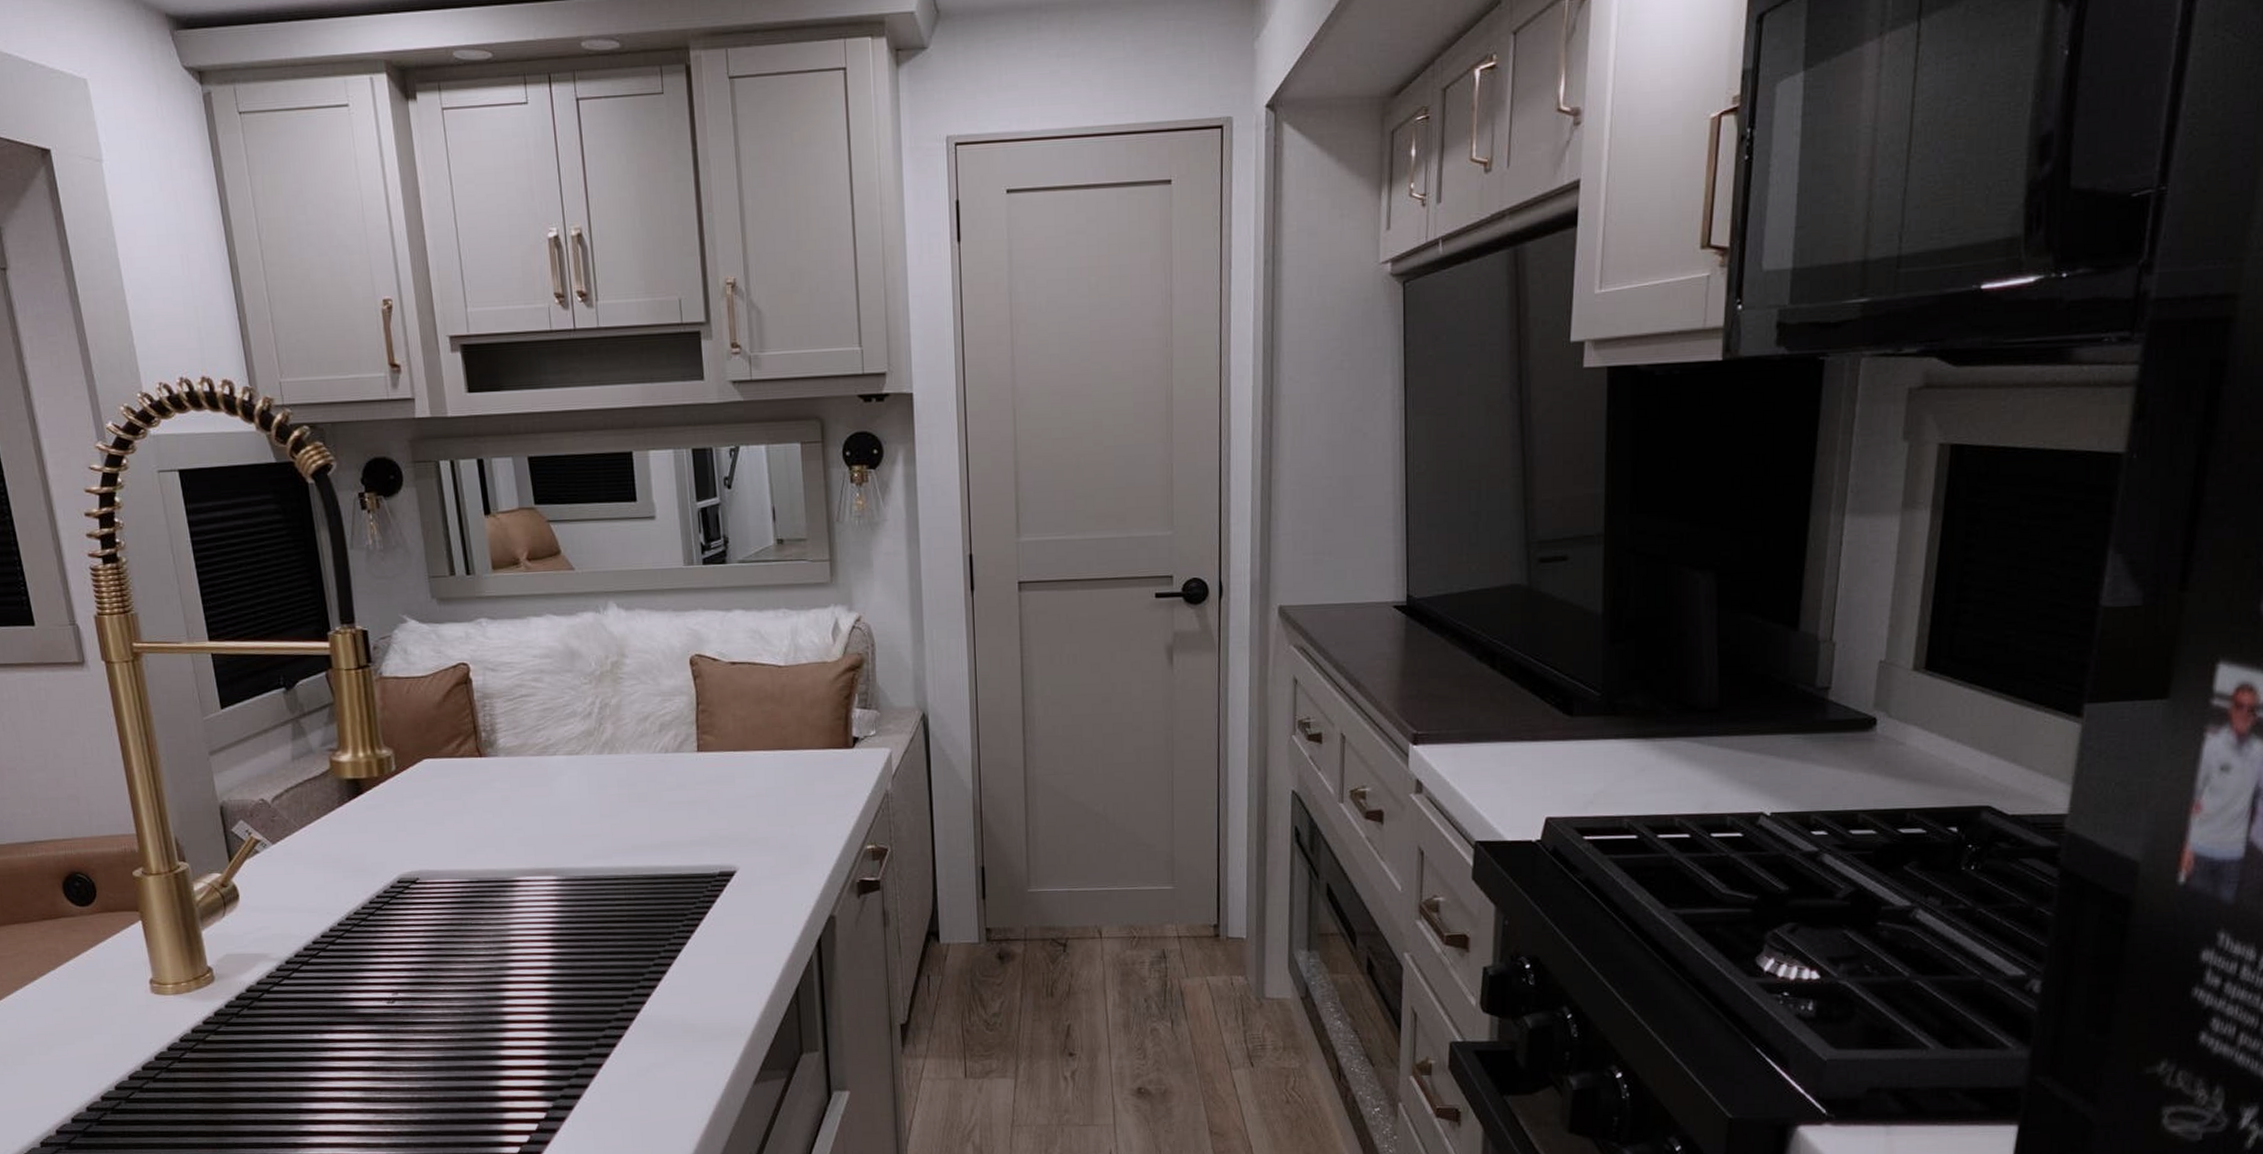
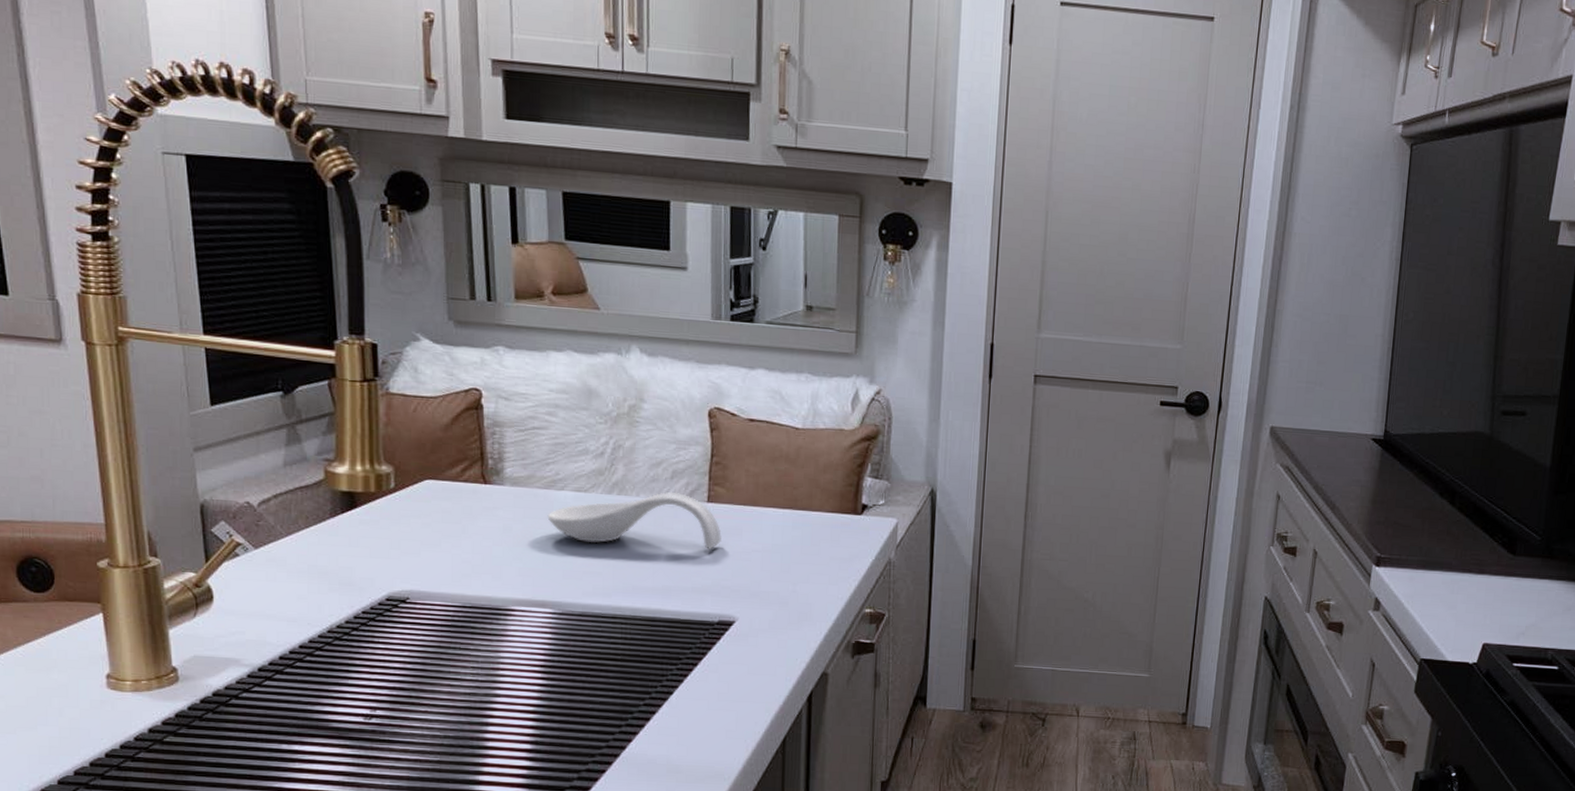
spoon rest: none [542,744,715,805] -> present [547,491,721,549]

